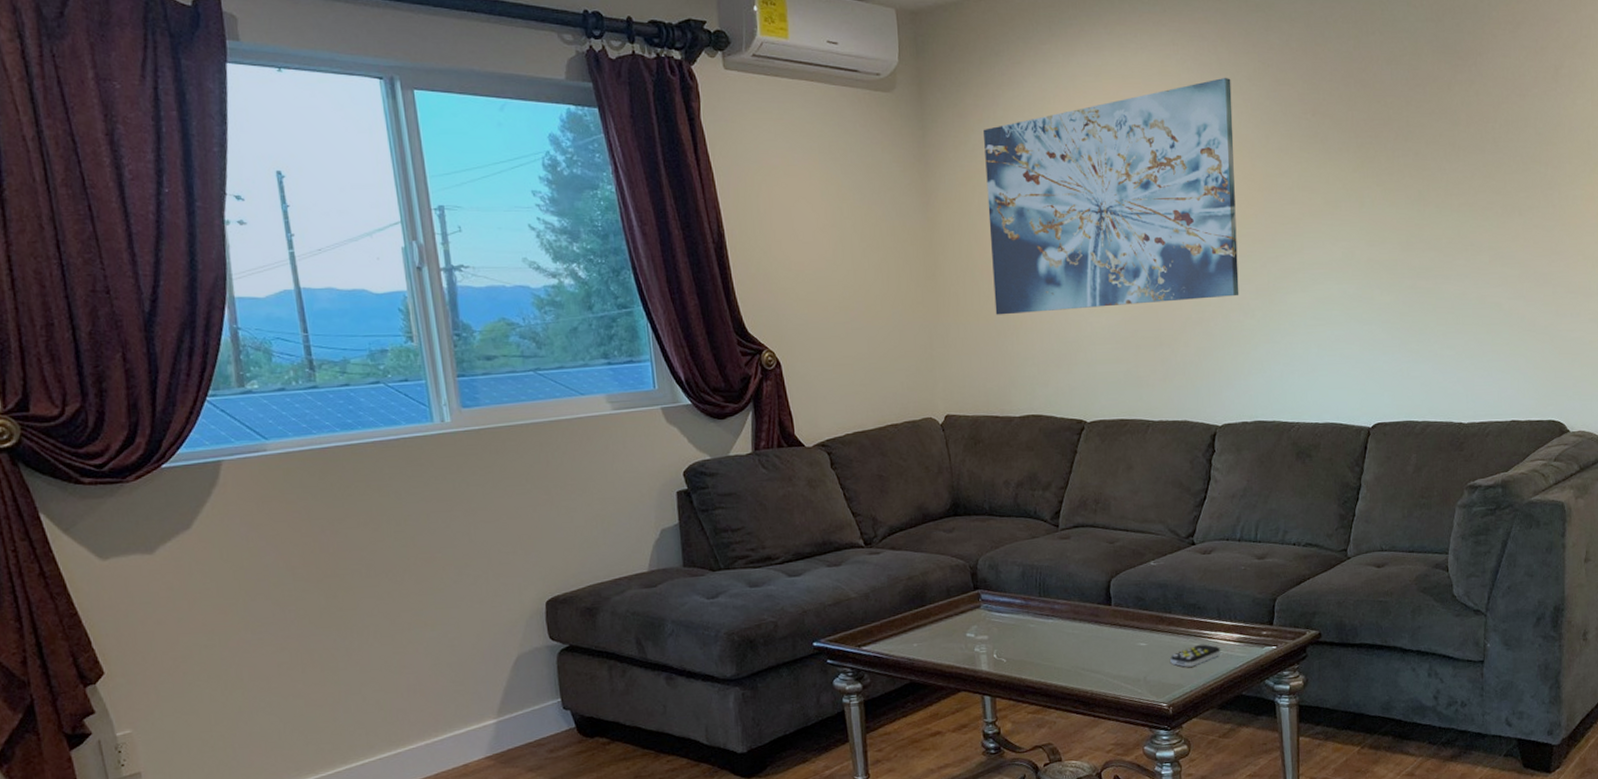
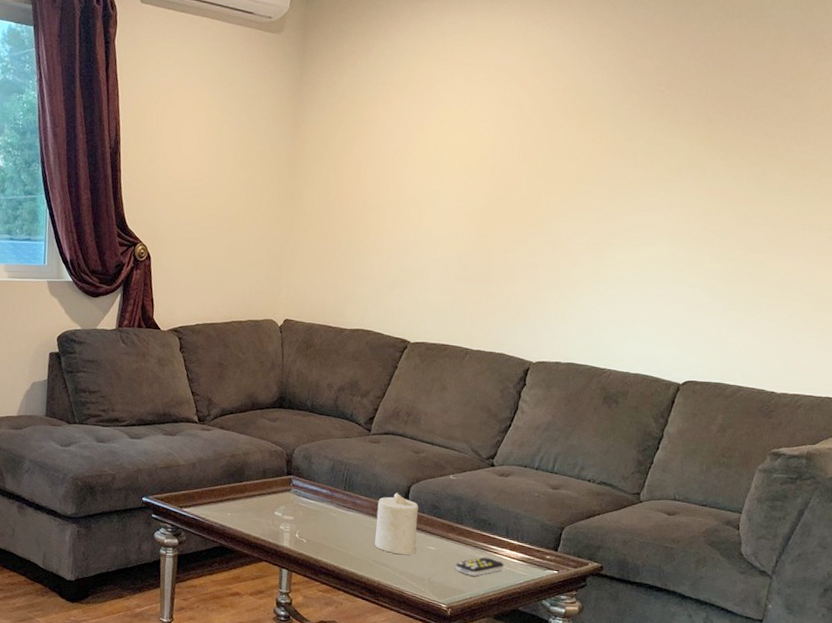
wall art: present [984,77,1239,315] -> none [342,45,592,247]
candle: none [1078,590,1127,658] -> present [374,492,419,556]

